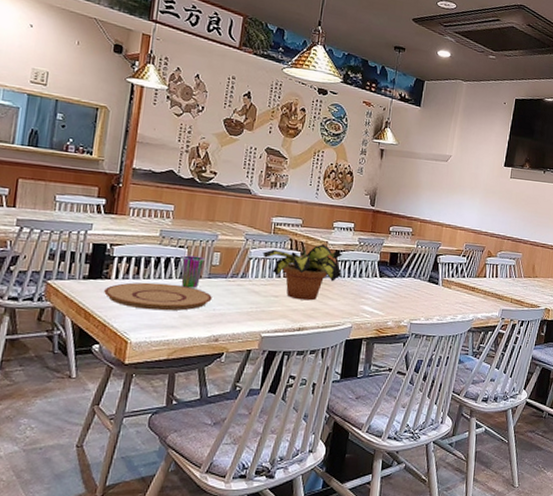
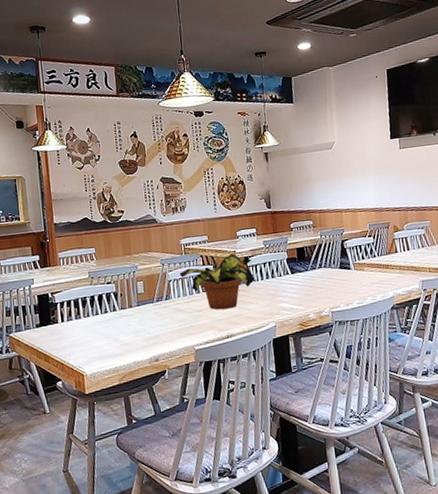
plate: present [104,282,212,311] -> none [55,317,145,345]
cup: present [181,255,205,288] -> none [112,288,132,318]

